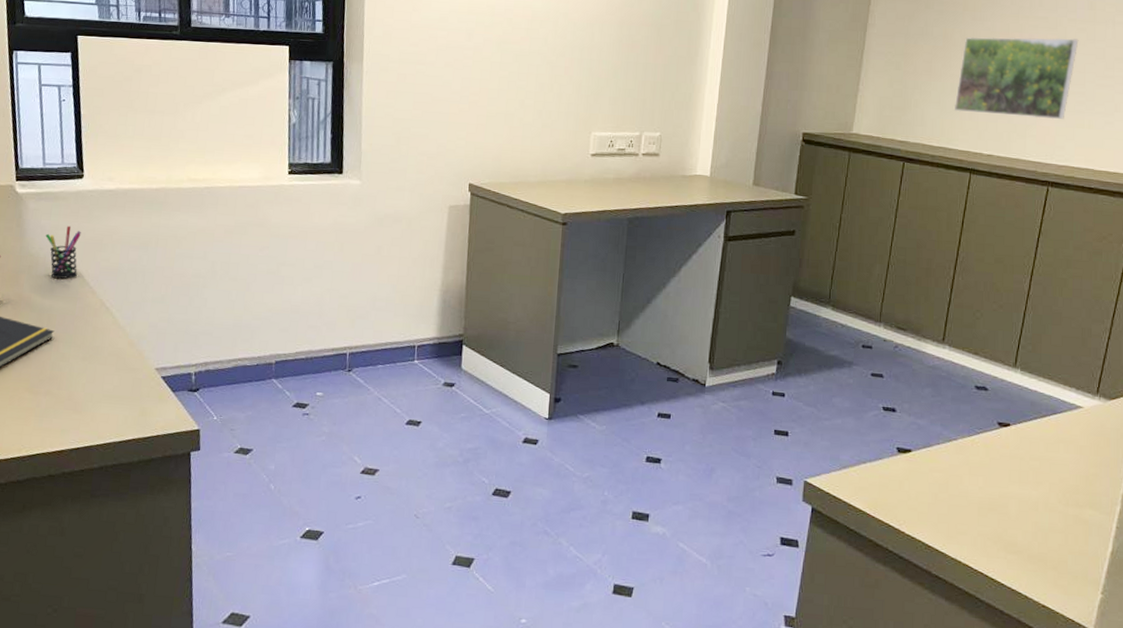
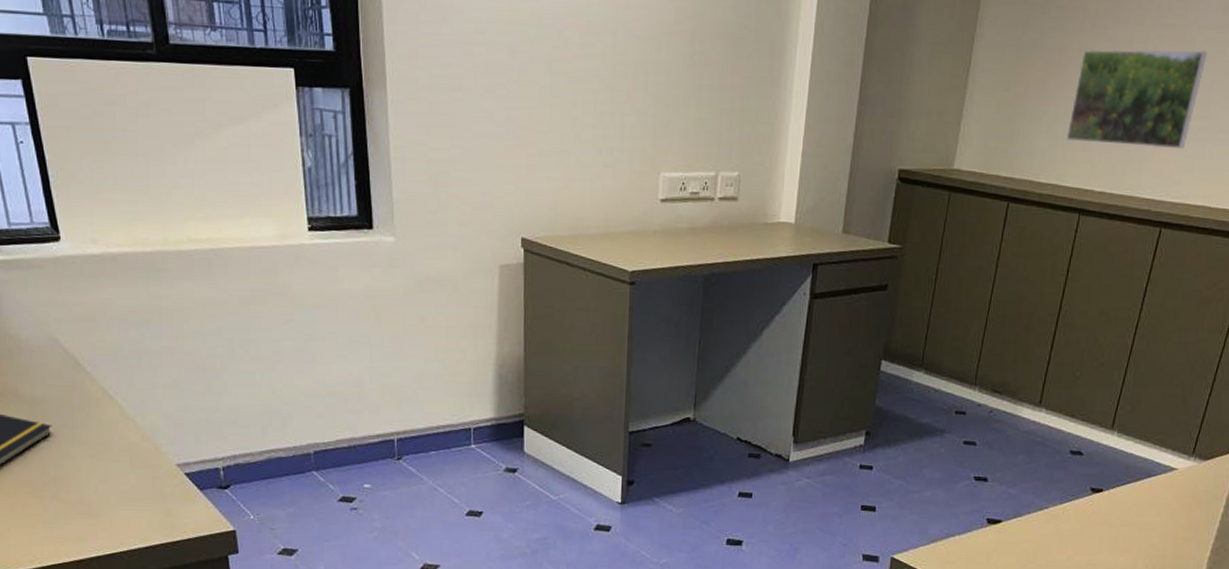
pen holder: present [45,225,81,279] -> none [24,300,71,364]

